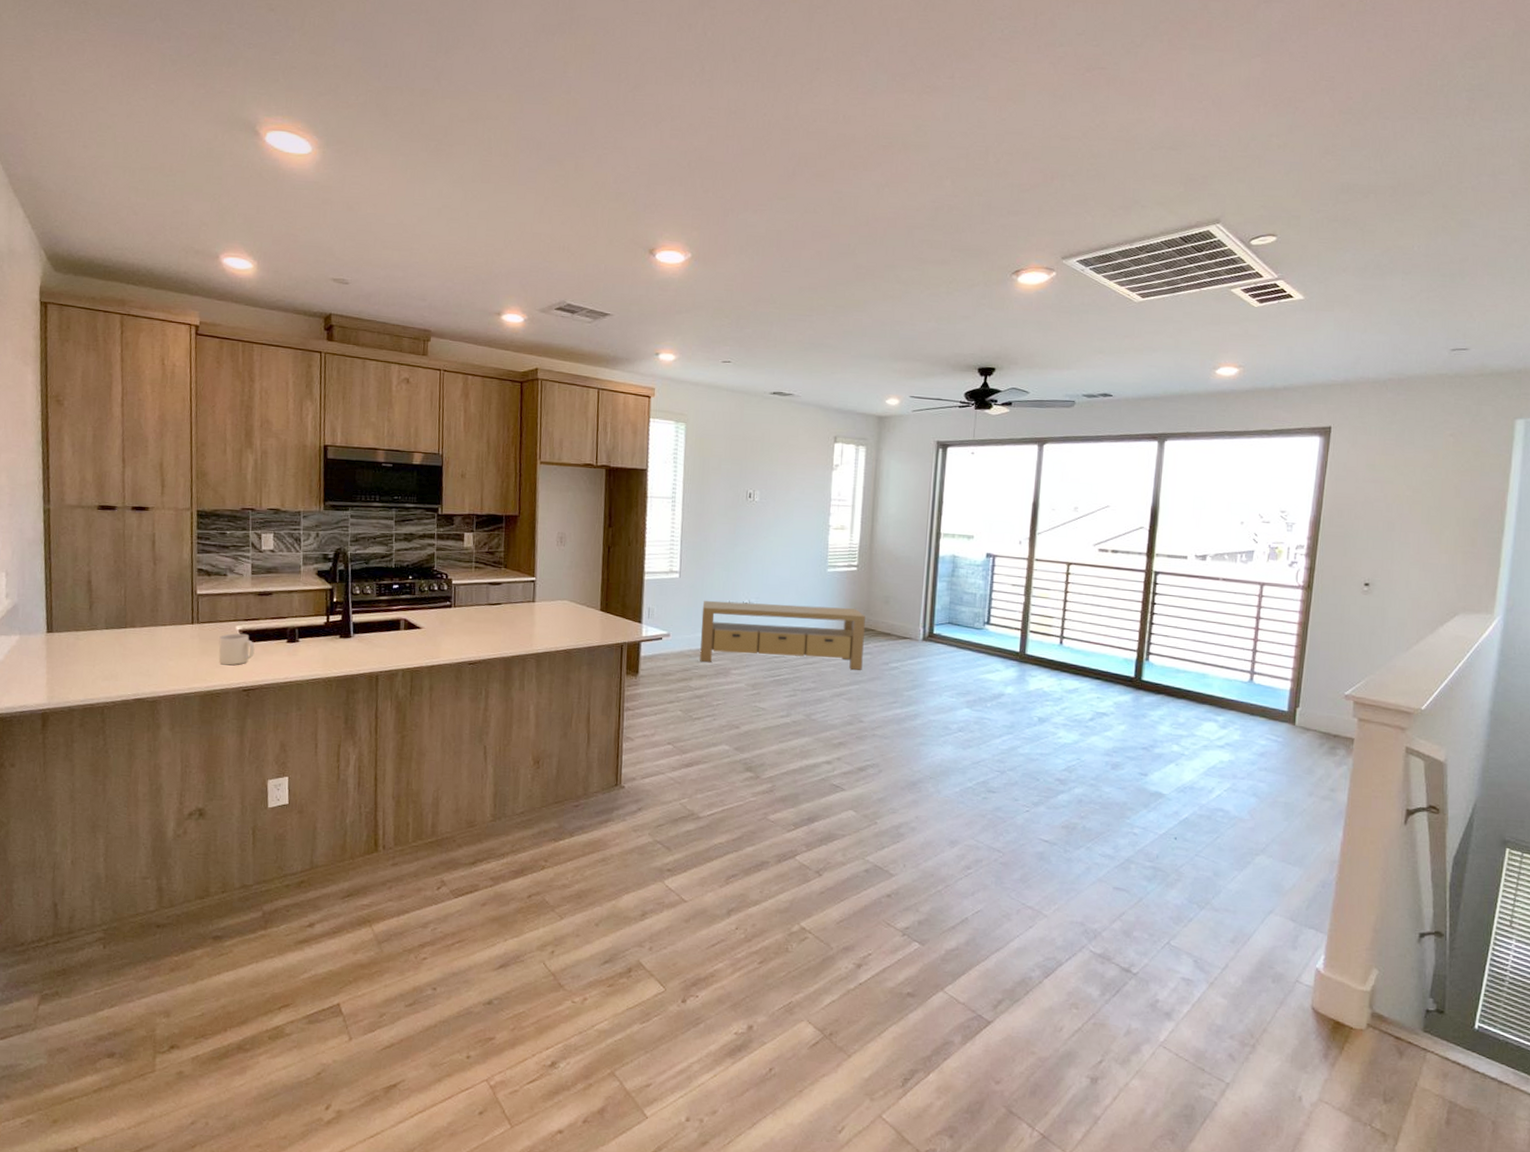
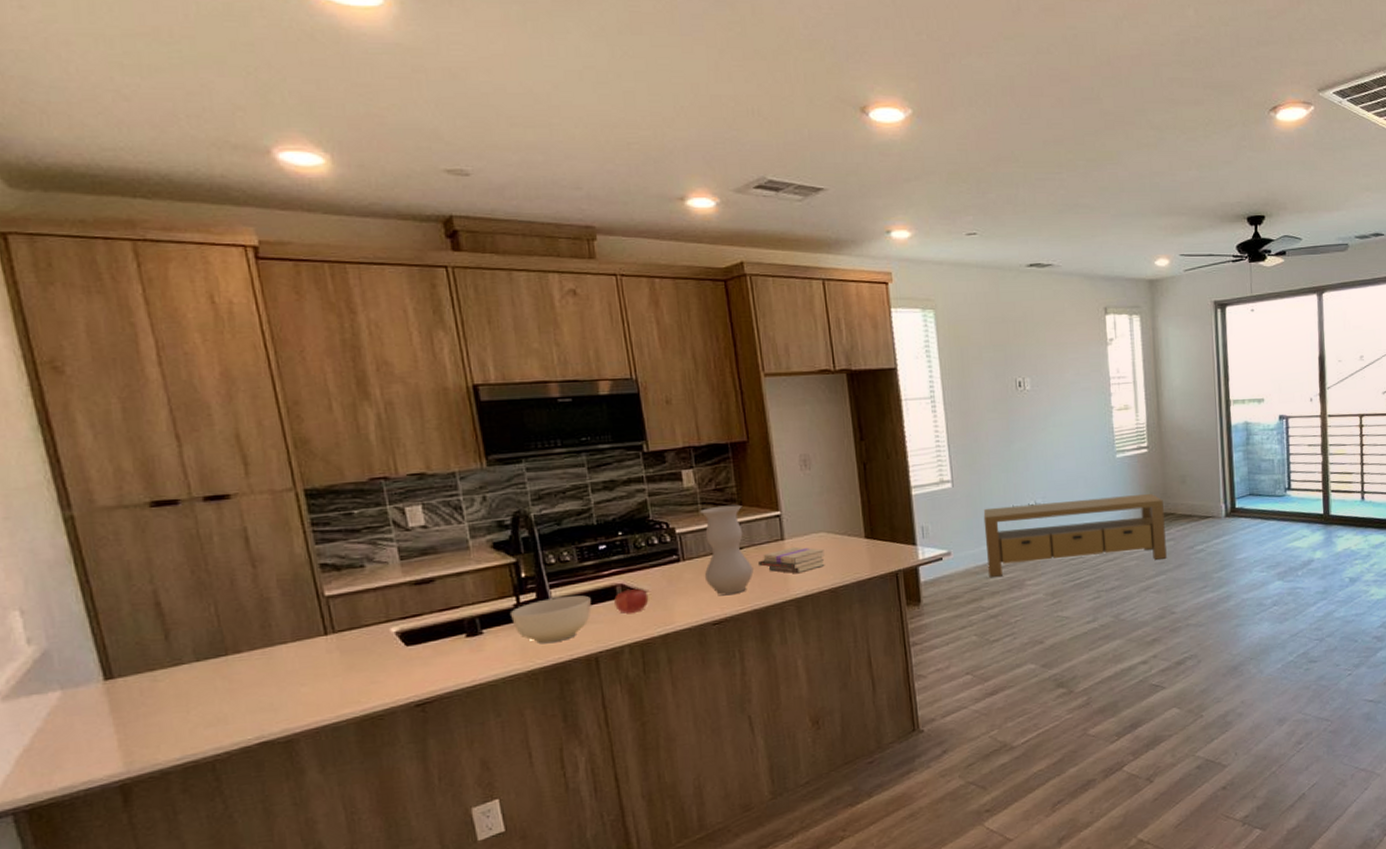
mug: present [218,633,255,666] -> none [369,635,423,679]
bowl: none [320,621,381,658] -> present [509,595,592,644]
fruit: none [397,622,424,644] -> present [614,587,649,614]
vase: none [468,566,507,642] -> present [699,504,754,596]
books: none [511,609,566,633] -> present [757,546,825,574]

